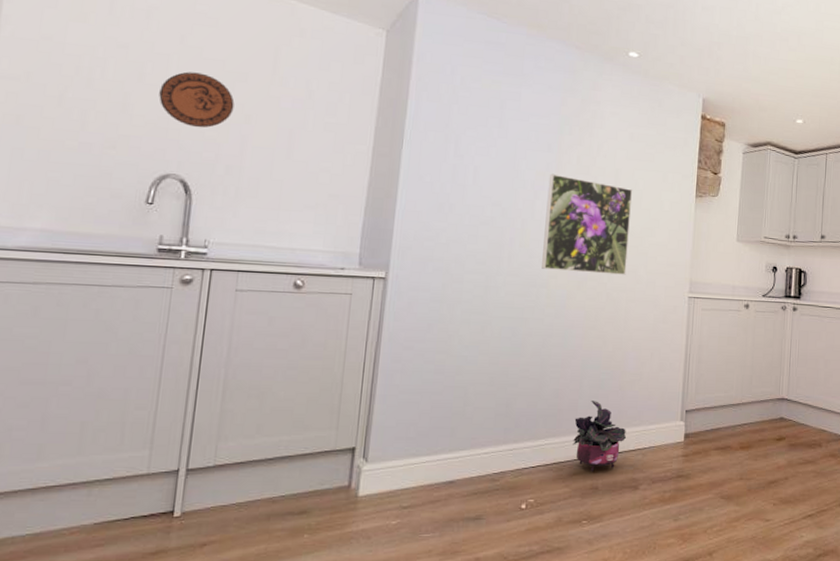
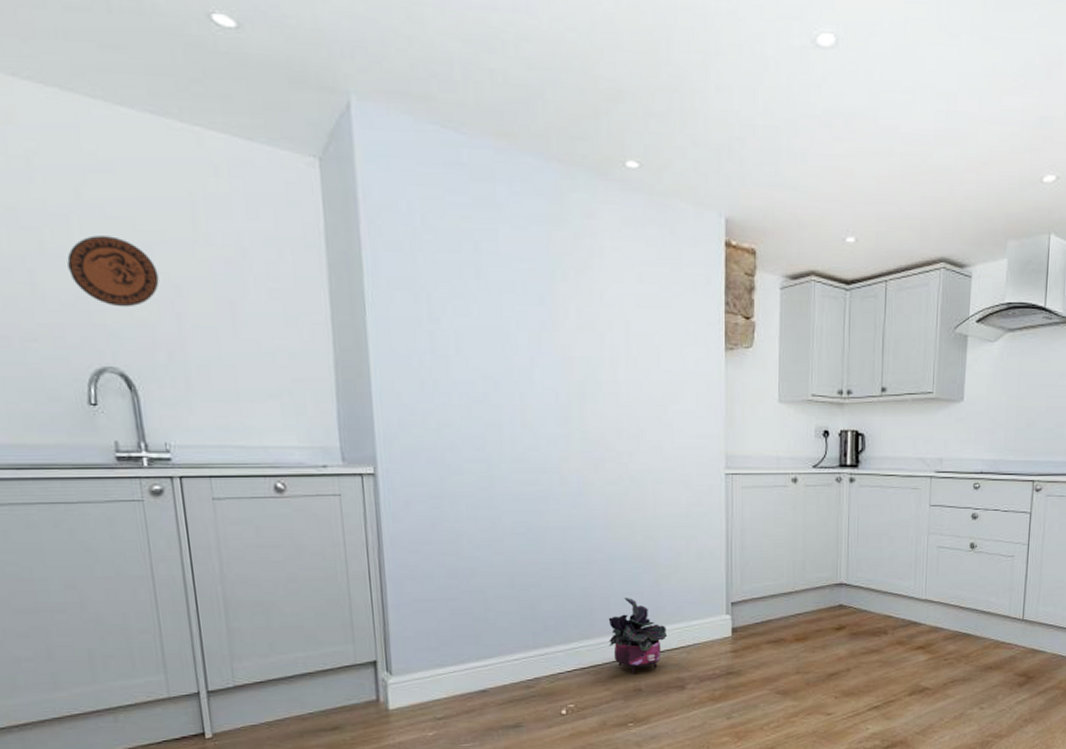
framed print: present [542,173,633,275] -> none [545,333,650,453]

